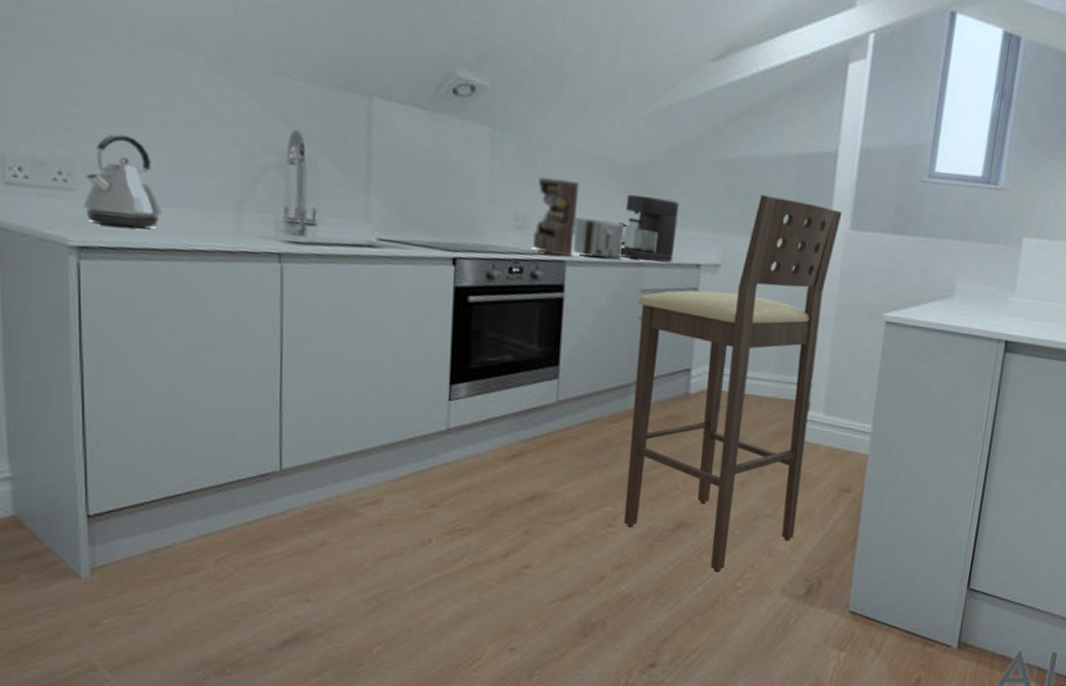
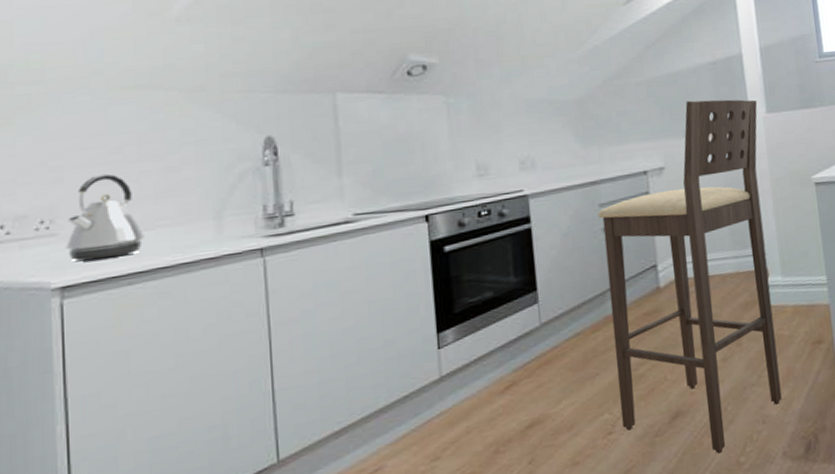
spice rack: present [532,177,580,257] -> none [493,125,534,193]
toaster: present [572,218,623,260] -> none [531,151,576,187]
coffee maker: present [619,194,679,263] -> none [569,122,622,180]

